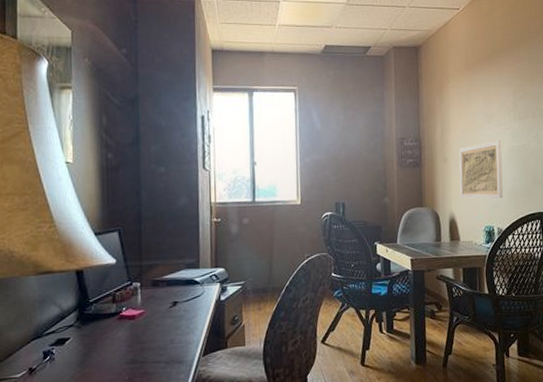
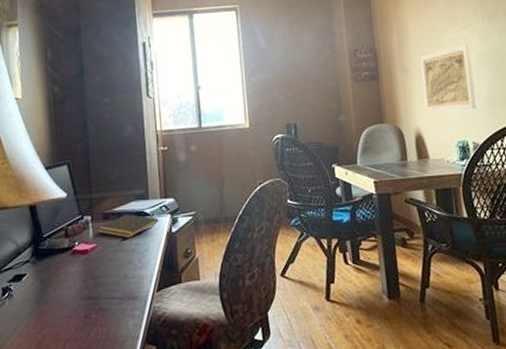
notepad: none [146,282,208,305] -> present [97,214,159,239]

